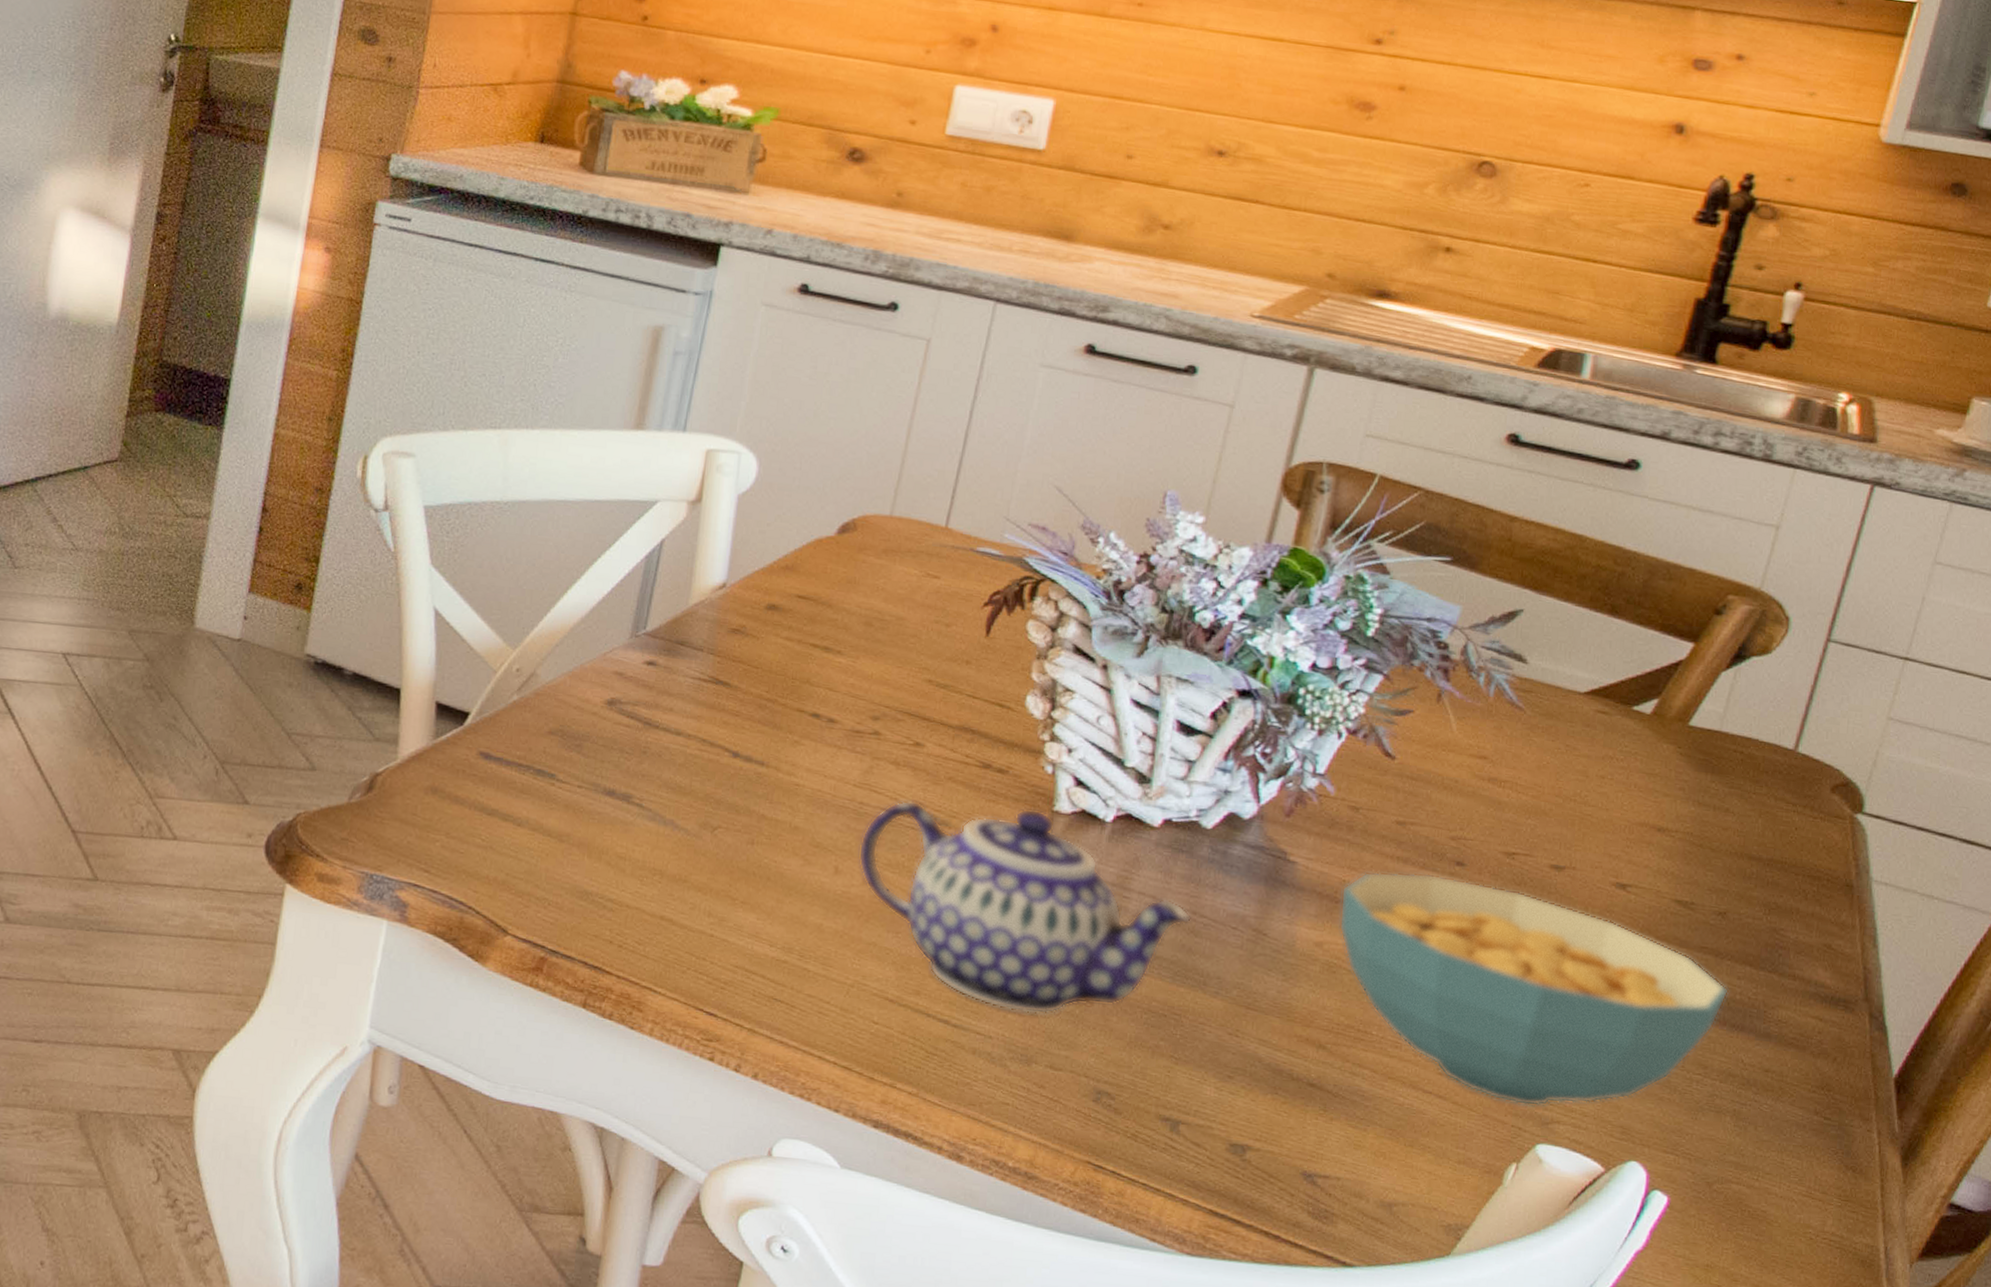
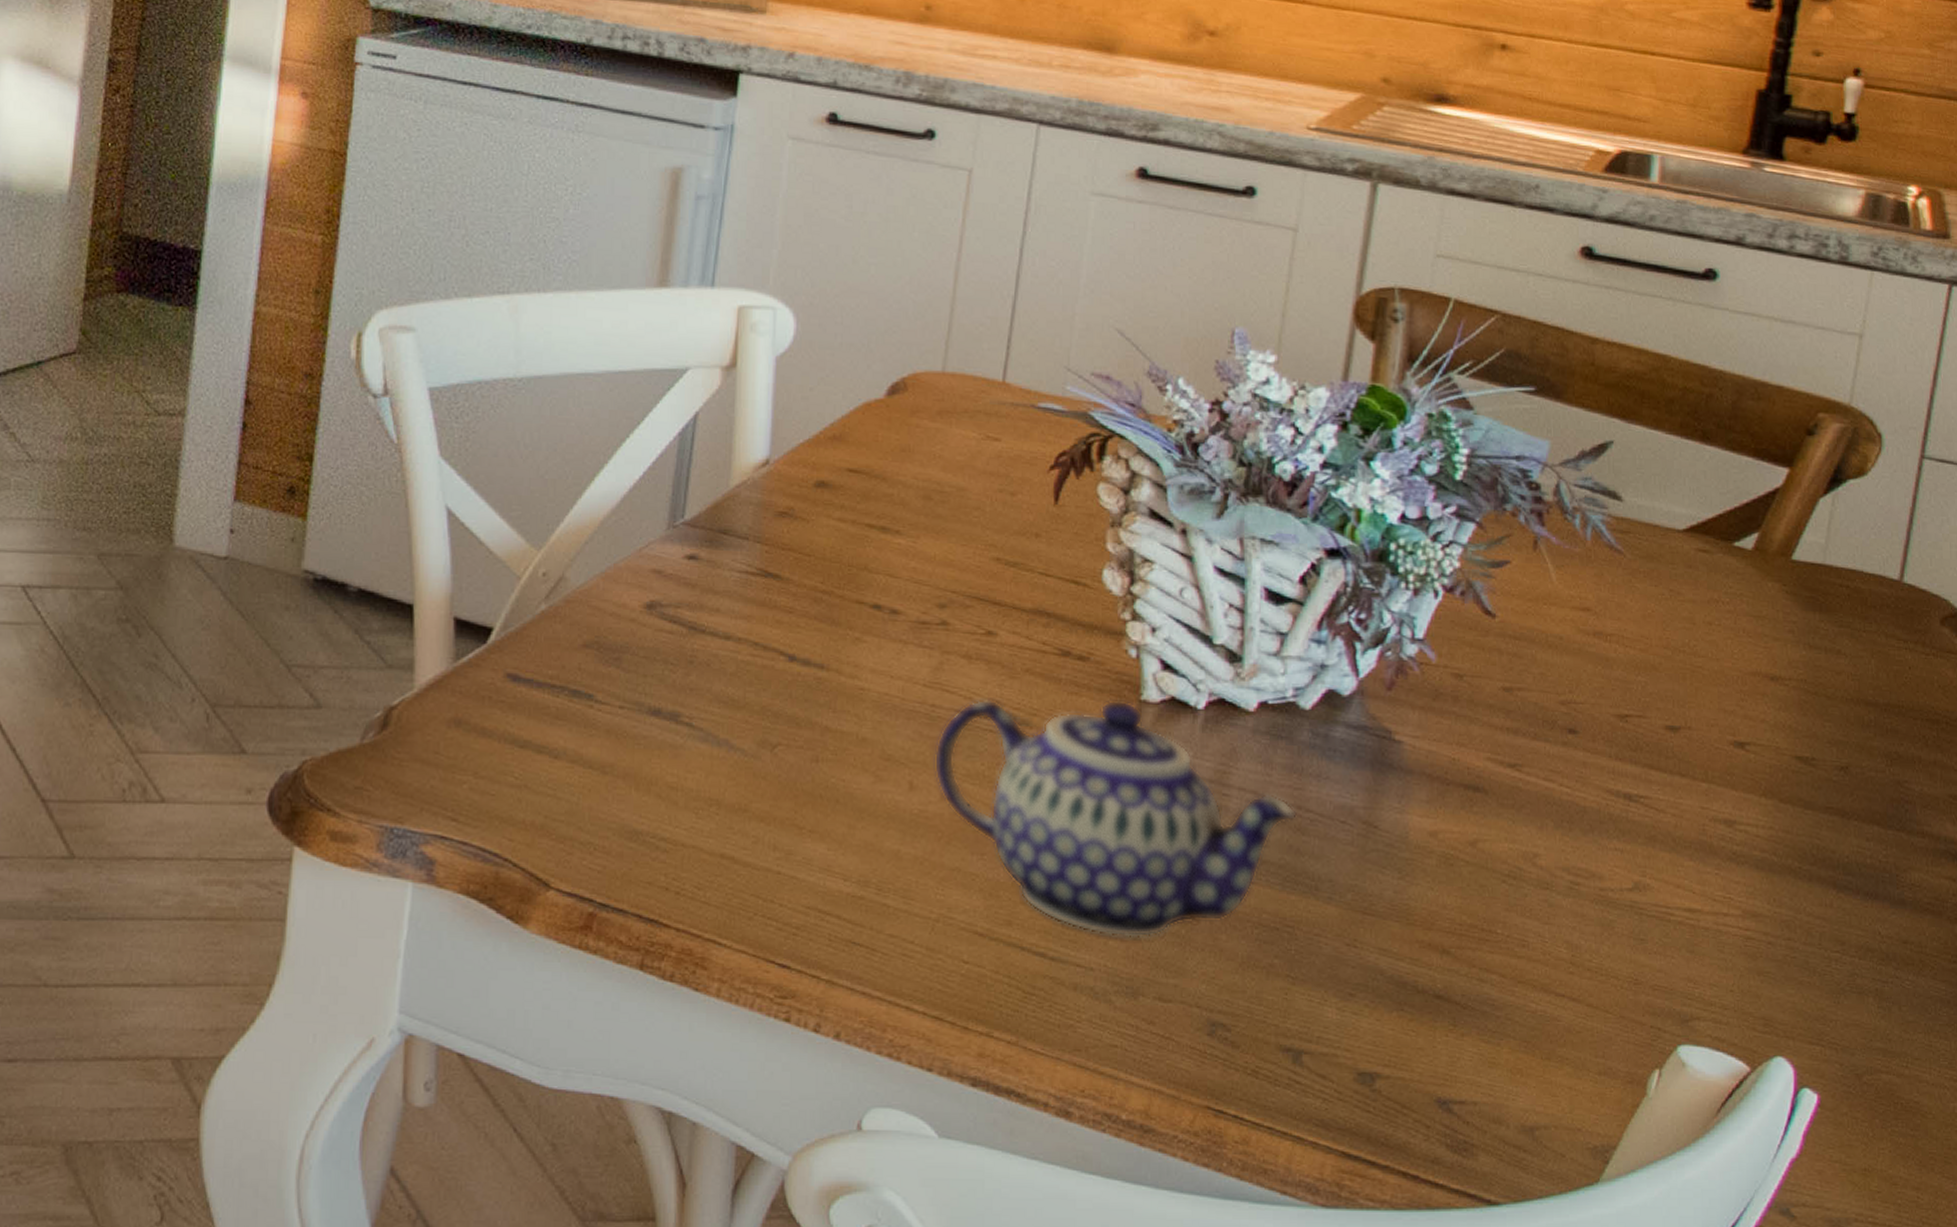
cereal bowl: present [1339,871,1729,1107] -> none [1452,744,1859,1003]

